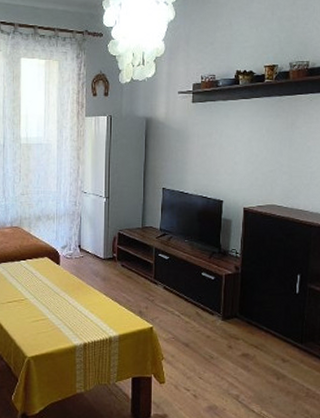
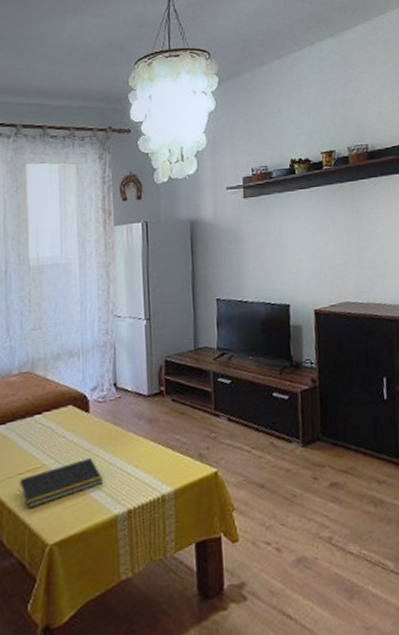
notepad: none [7,299,68,329] -> present [18,457,104,509]

